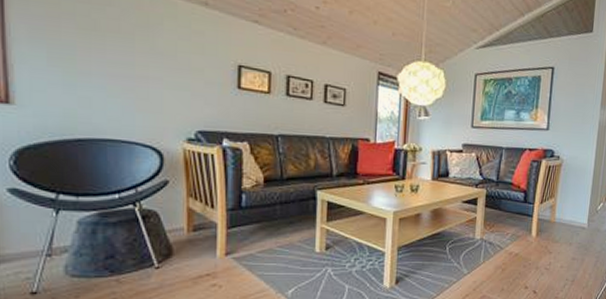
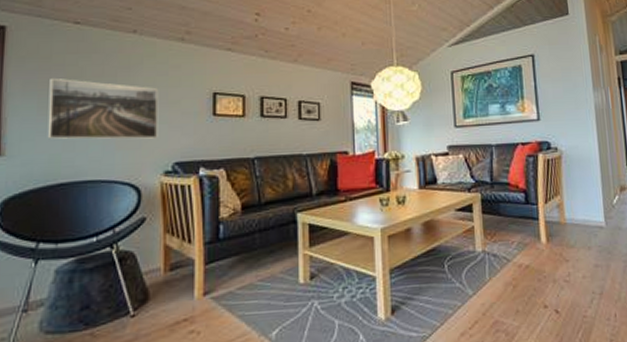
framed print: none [59,27,181,105] -> present [47,77,159,139]

